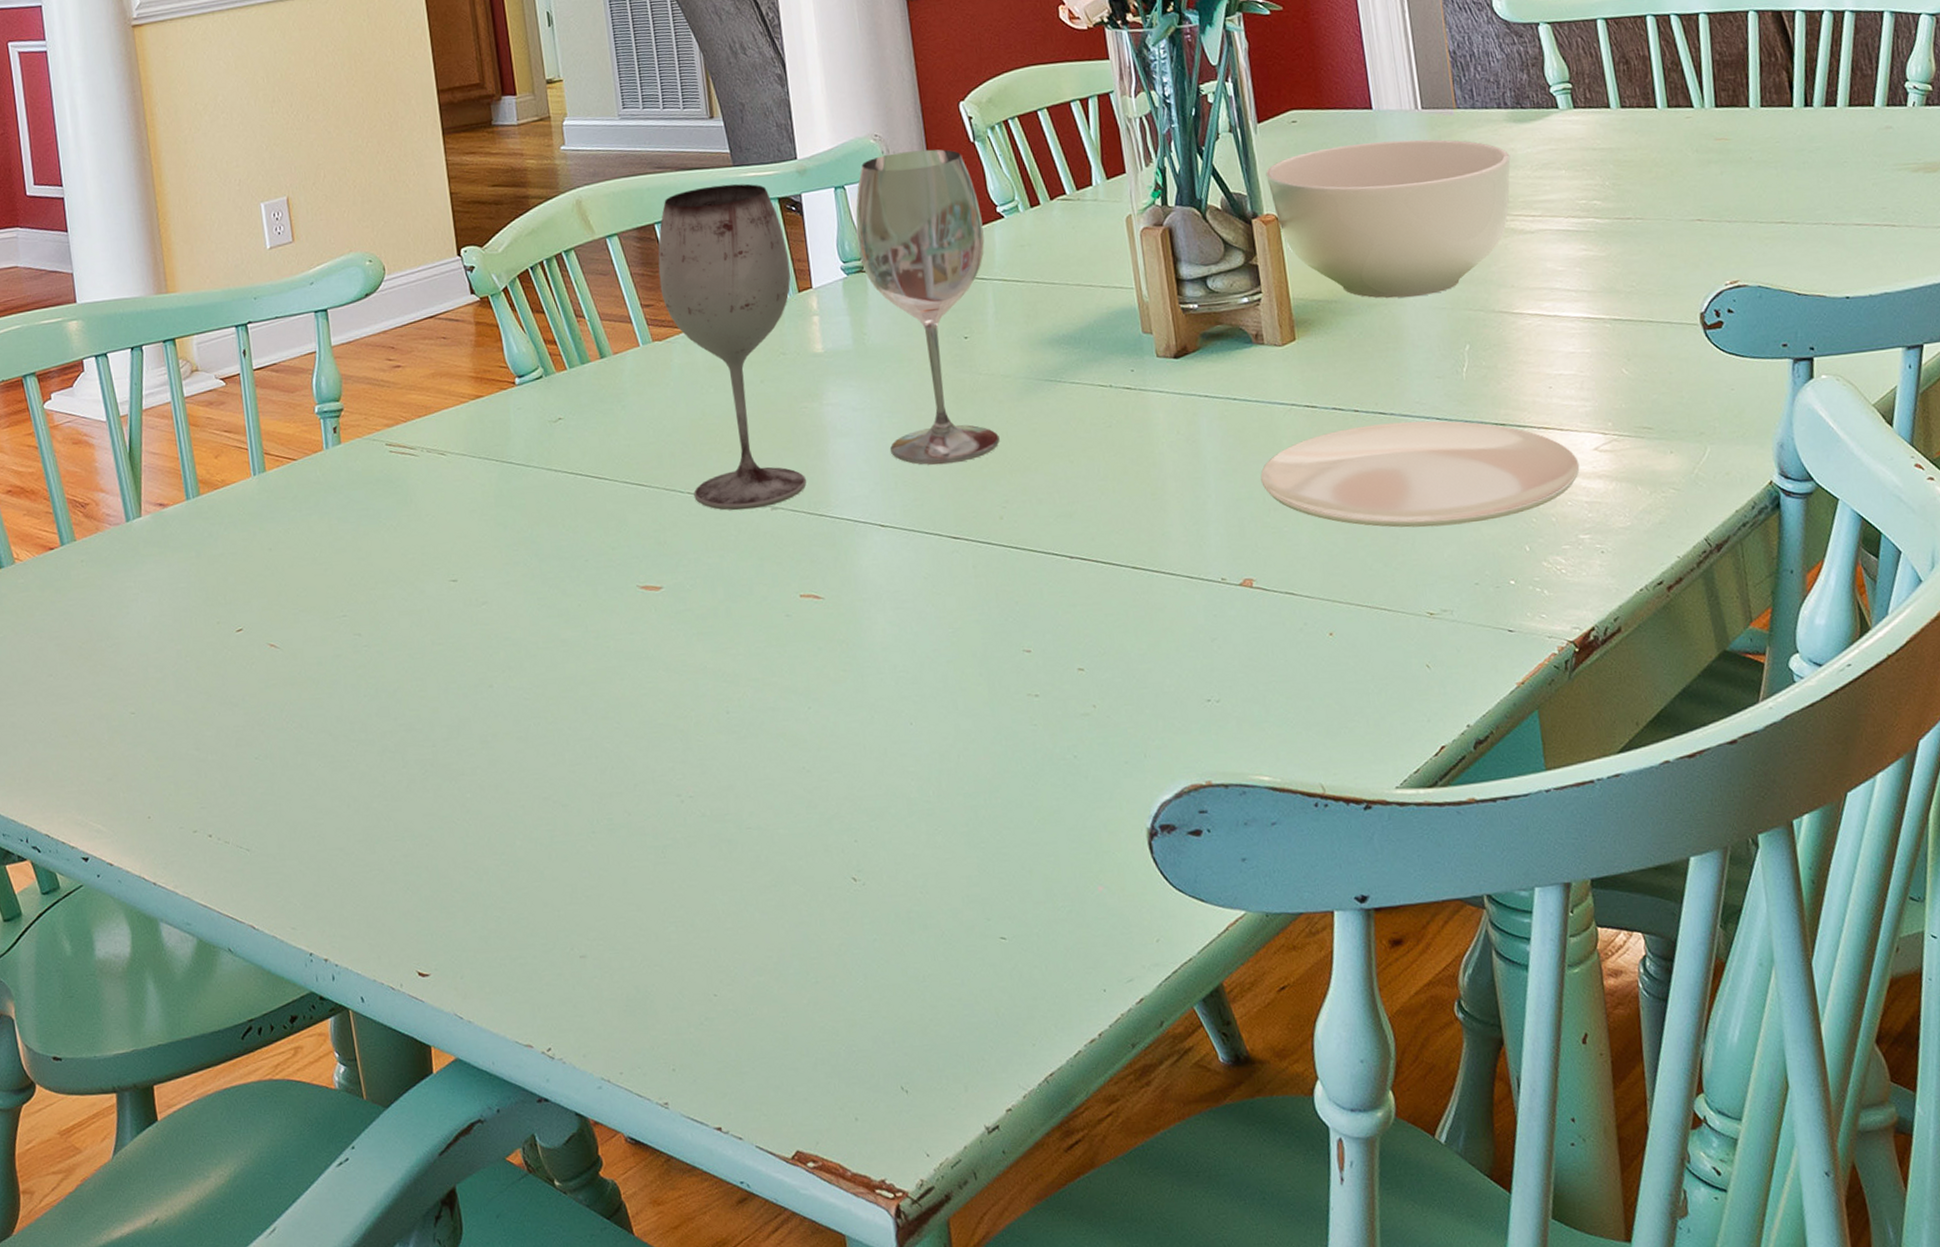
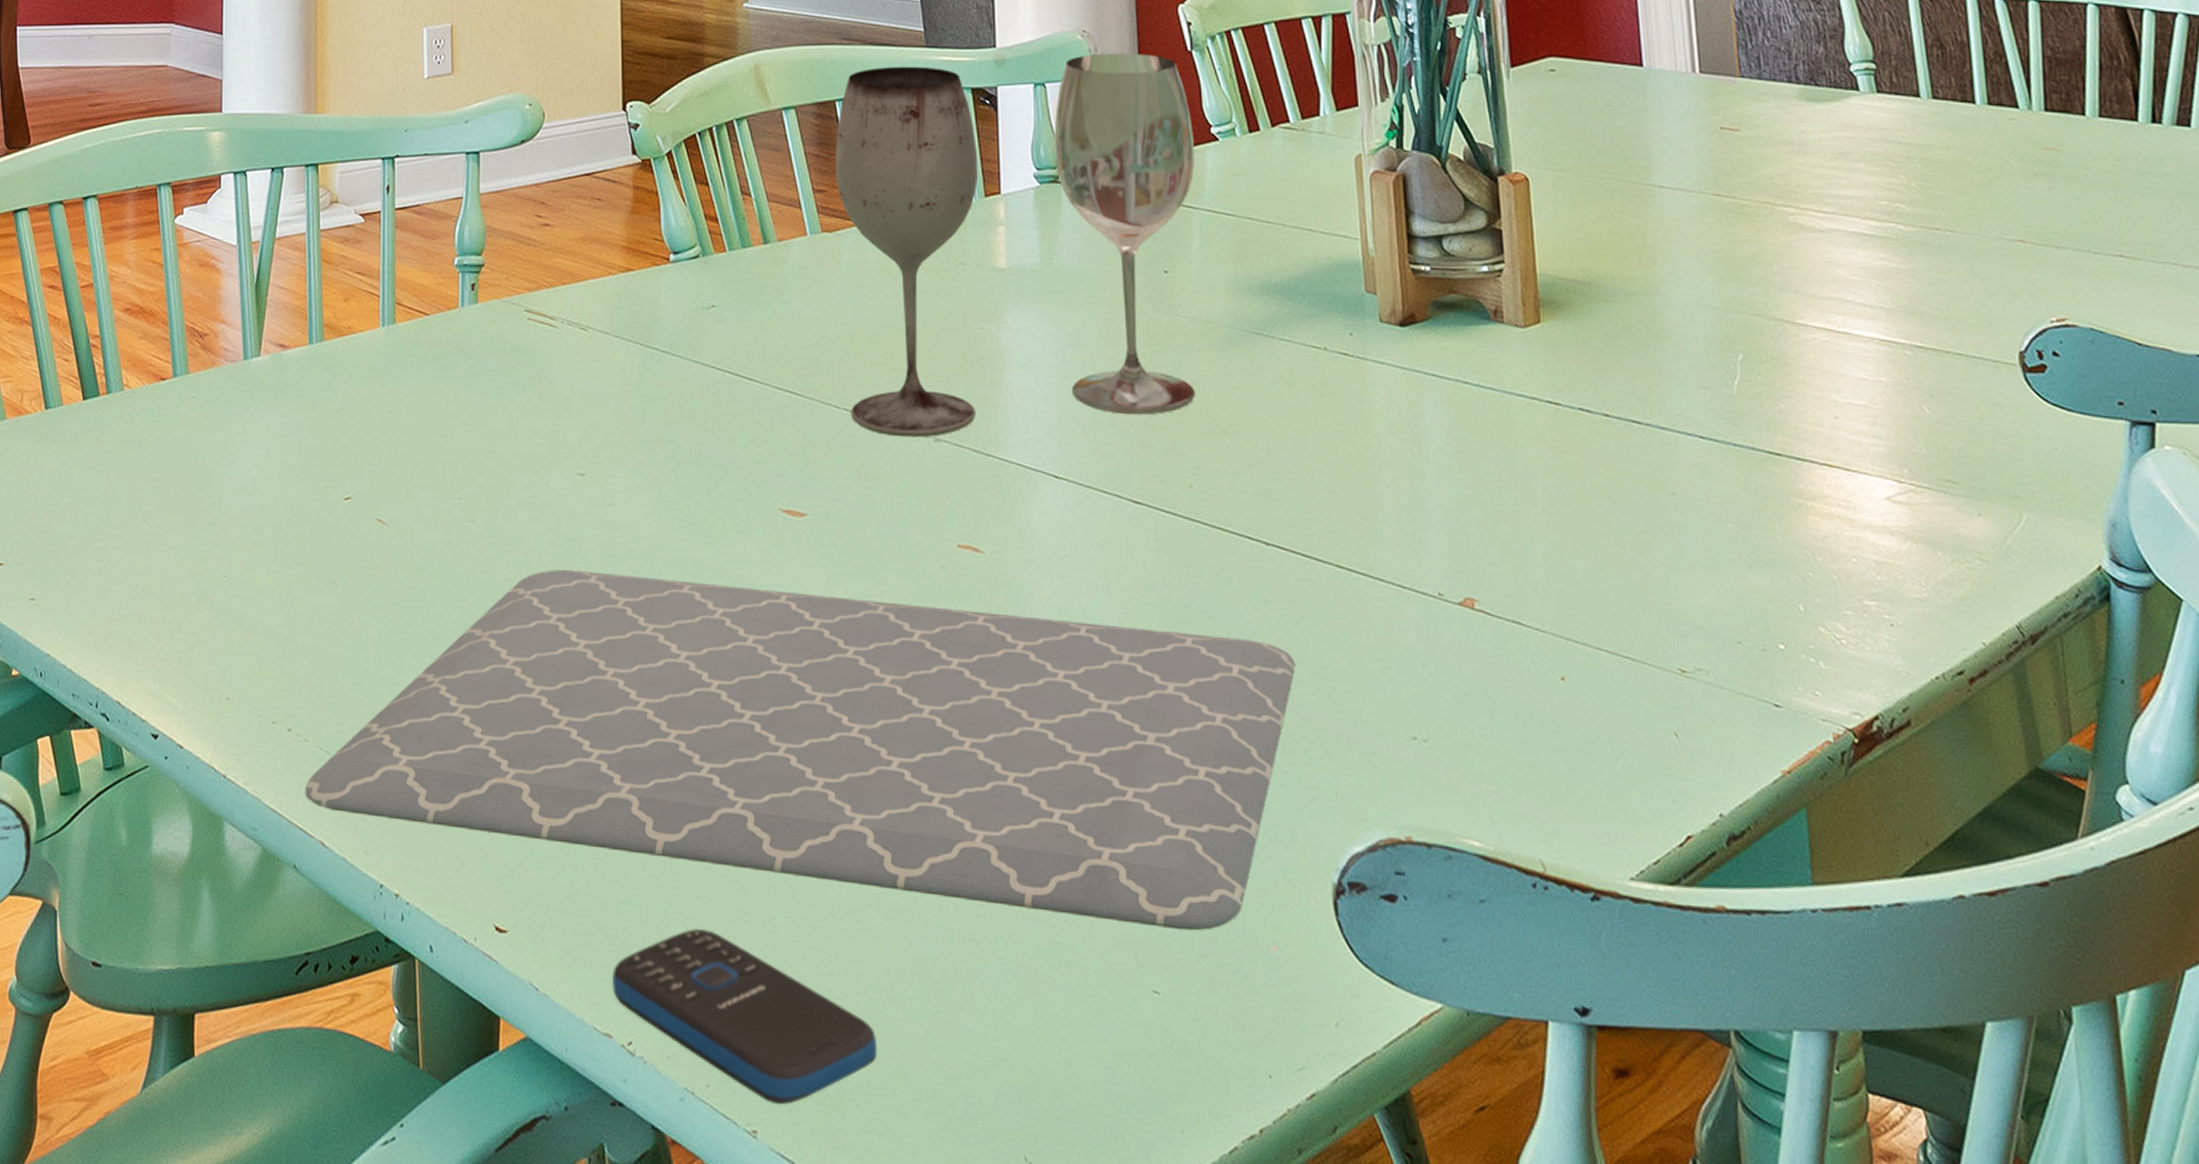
placemat: none [230,639,1103,898] -> present [305,569,1295,931]
mobile phone: none [527,946,767,1079] -> present [611,927,878,1105]
plate: present [1260,420,1580,528] -> none [1491,434,1868,568]
bowl: present [1265,139,1511,299] -> none [1517,104,1801,289]

